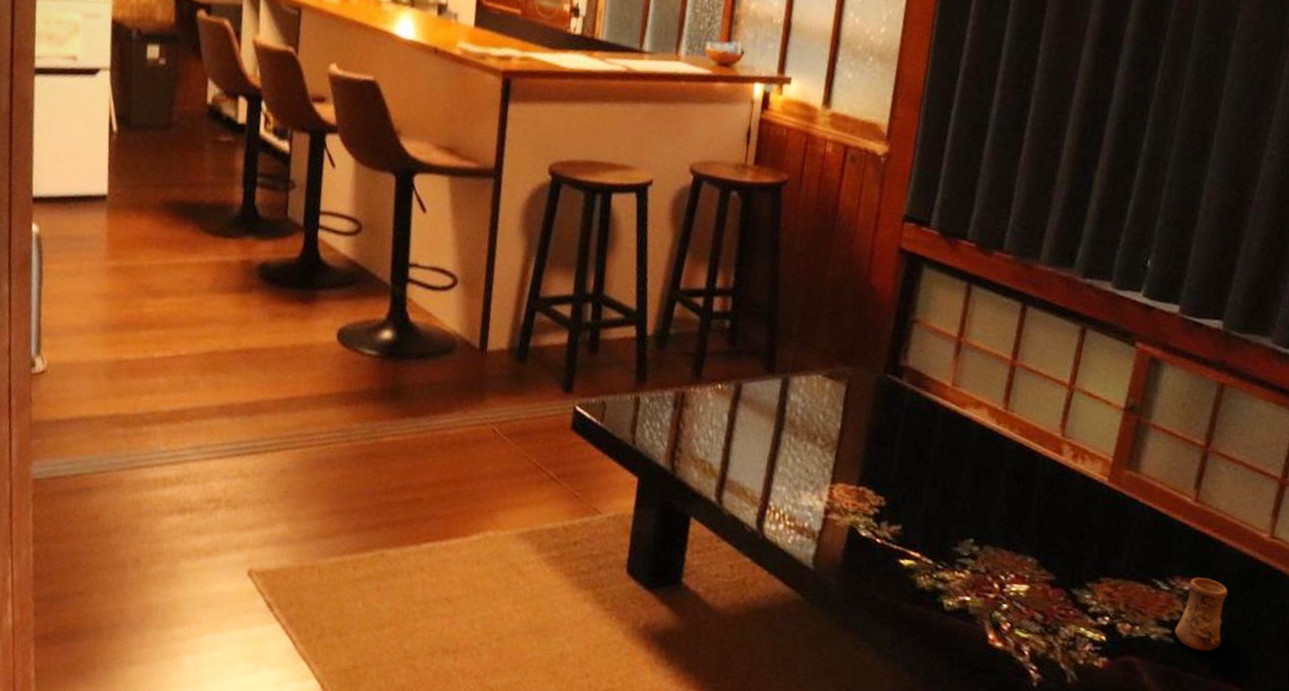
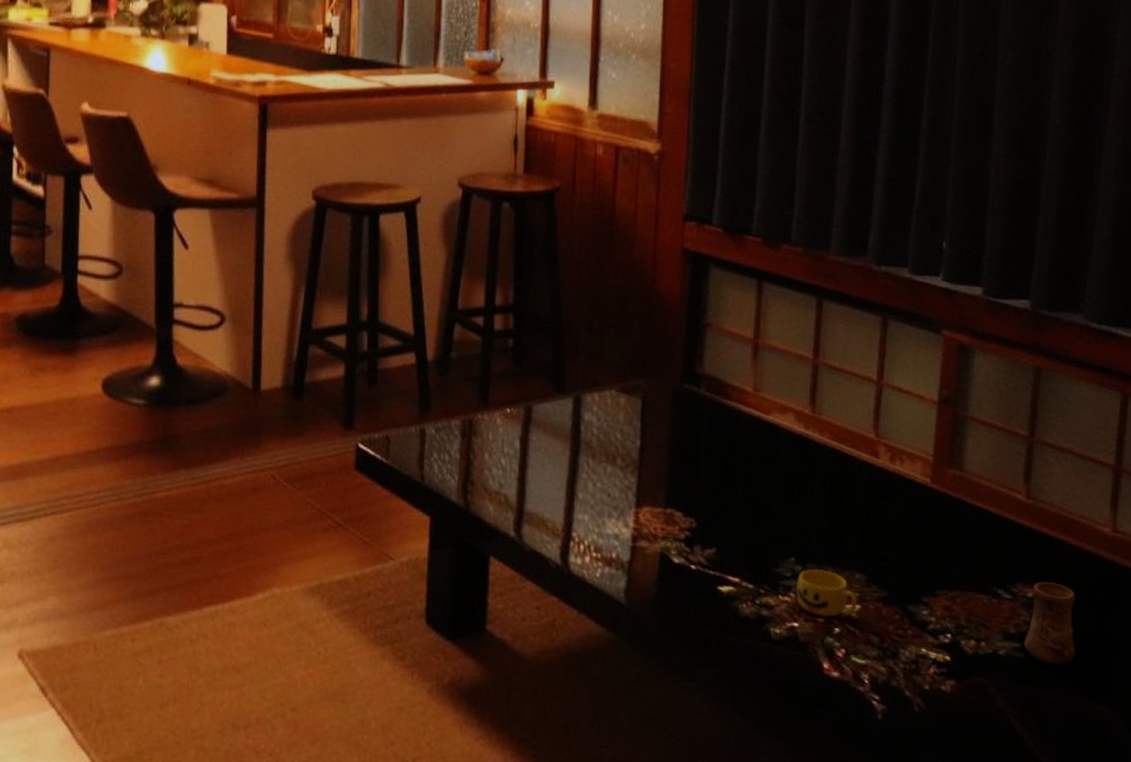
cup: none [971,550,1027,595] -> present [797,569,858,617]

